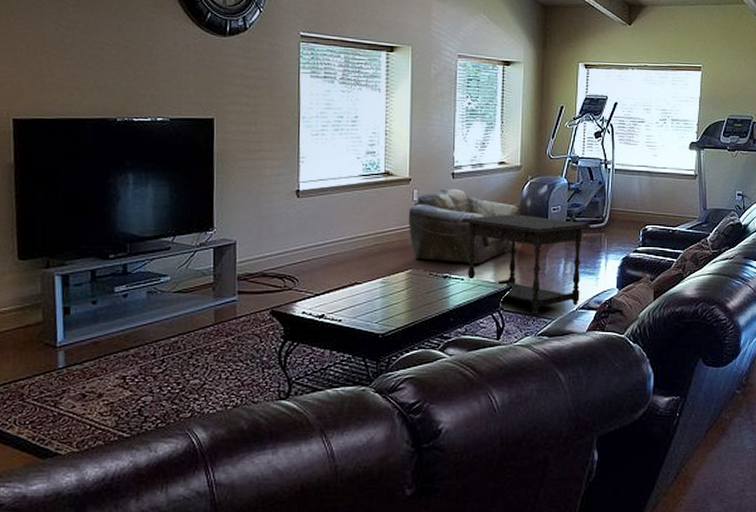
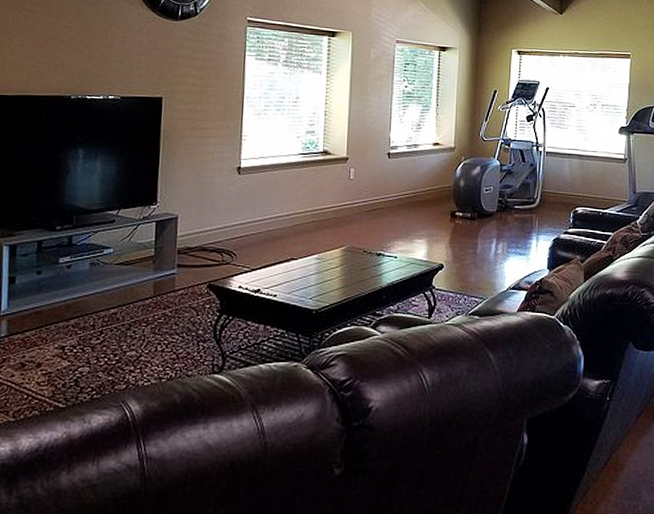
loveseat: present [408,188,519,264] -> none [344,167,452,242]
side table: present [460,214,592,315] -> none [395,194,523,295]

